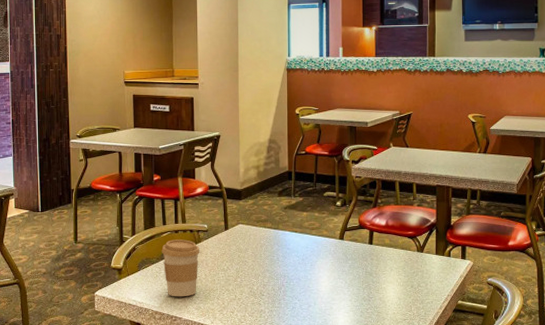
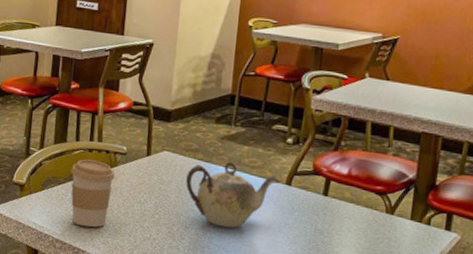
teapot: none [260,226,334,281] -> present [186,161,280,228]

